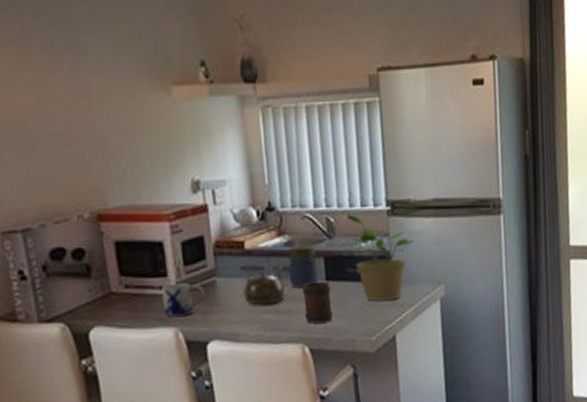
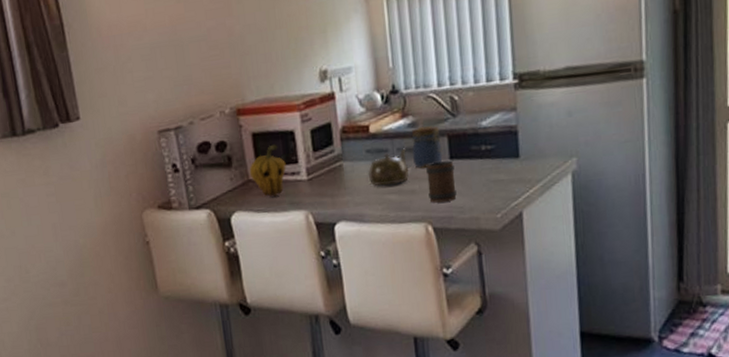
pumpkin: none [111,255,154,312] -> present [249,144,286,197]
mug: present [161,282,204,317] -> none [292,167,332,201]
potted plant: present [346,214,416,301] -> none [471,90,546,178]

